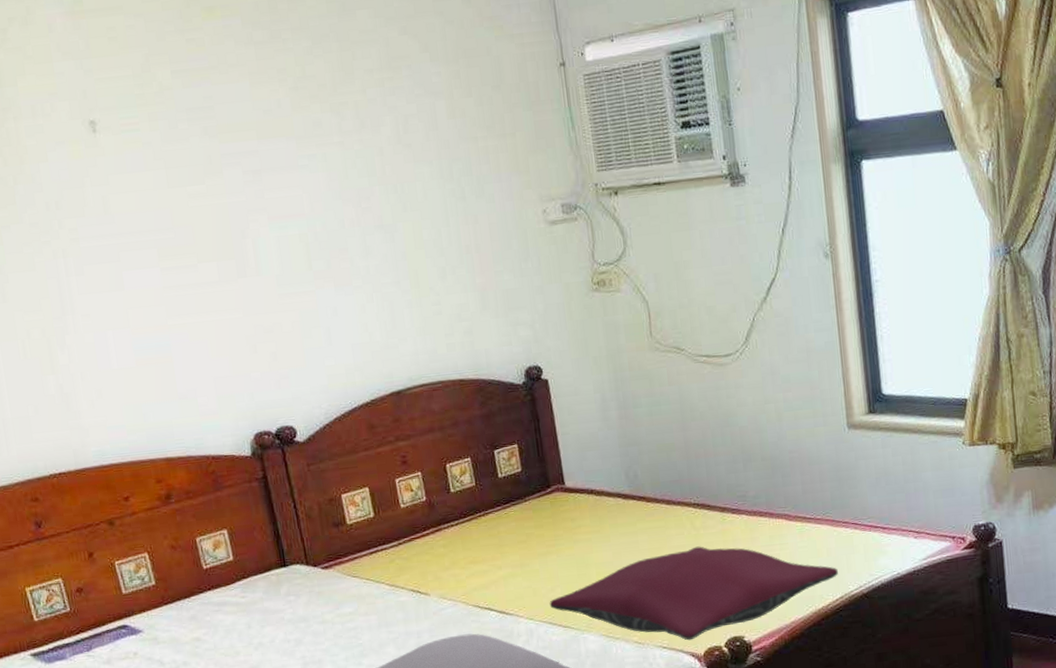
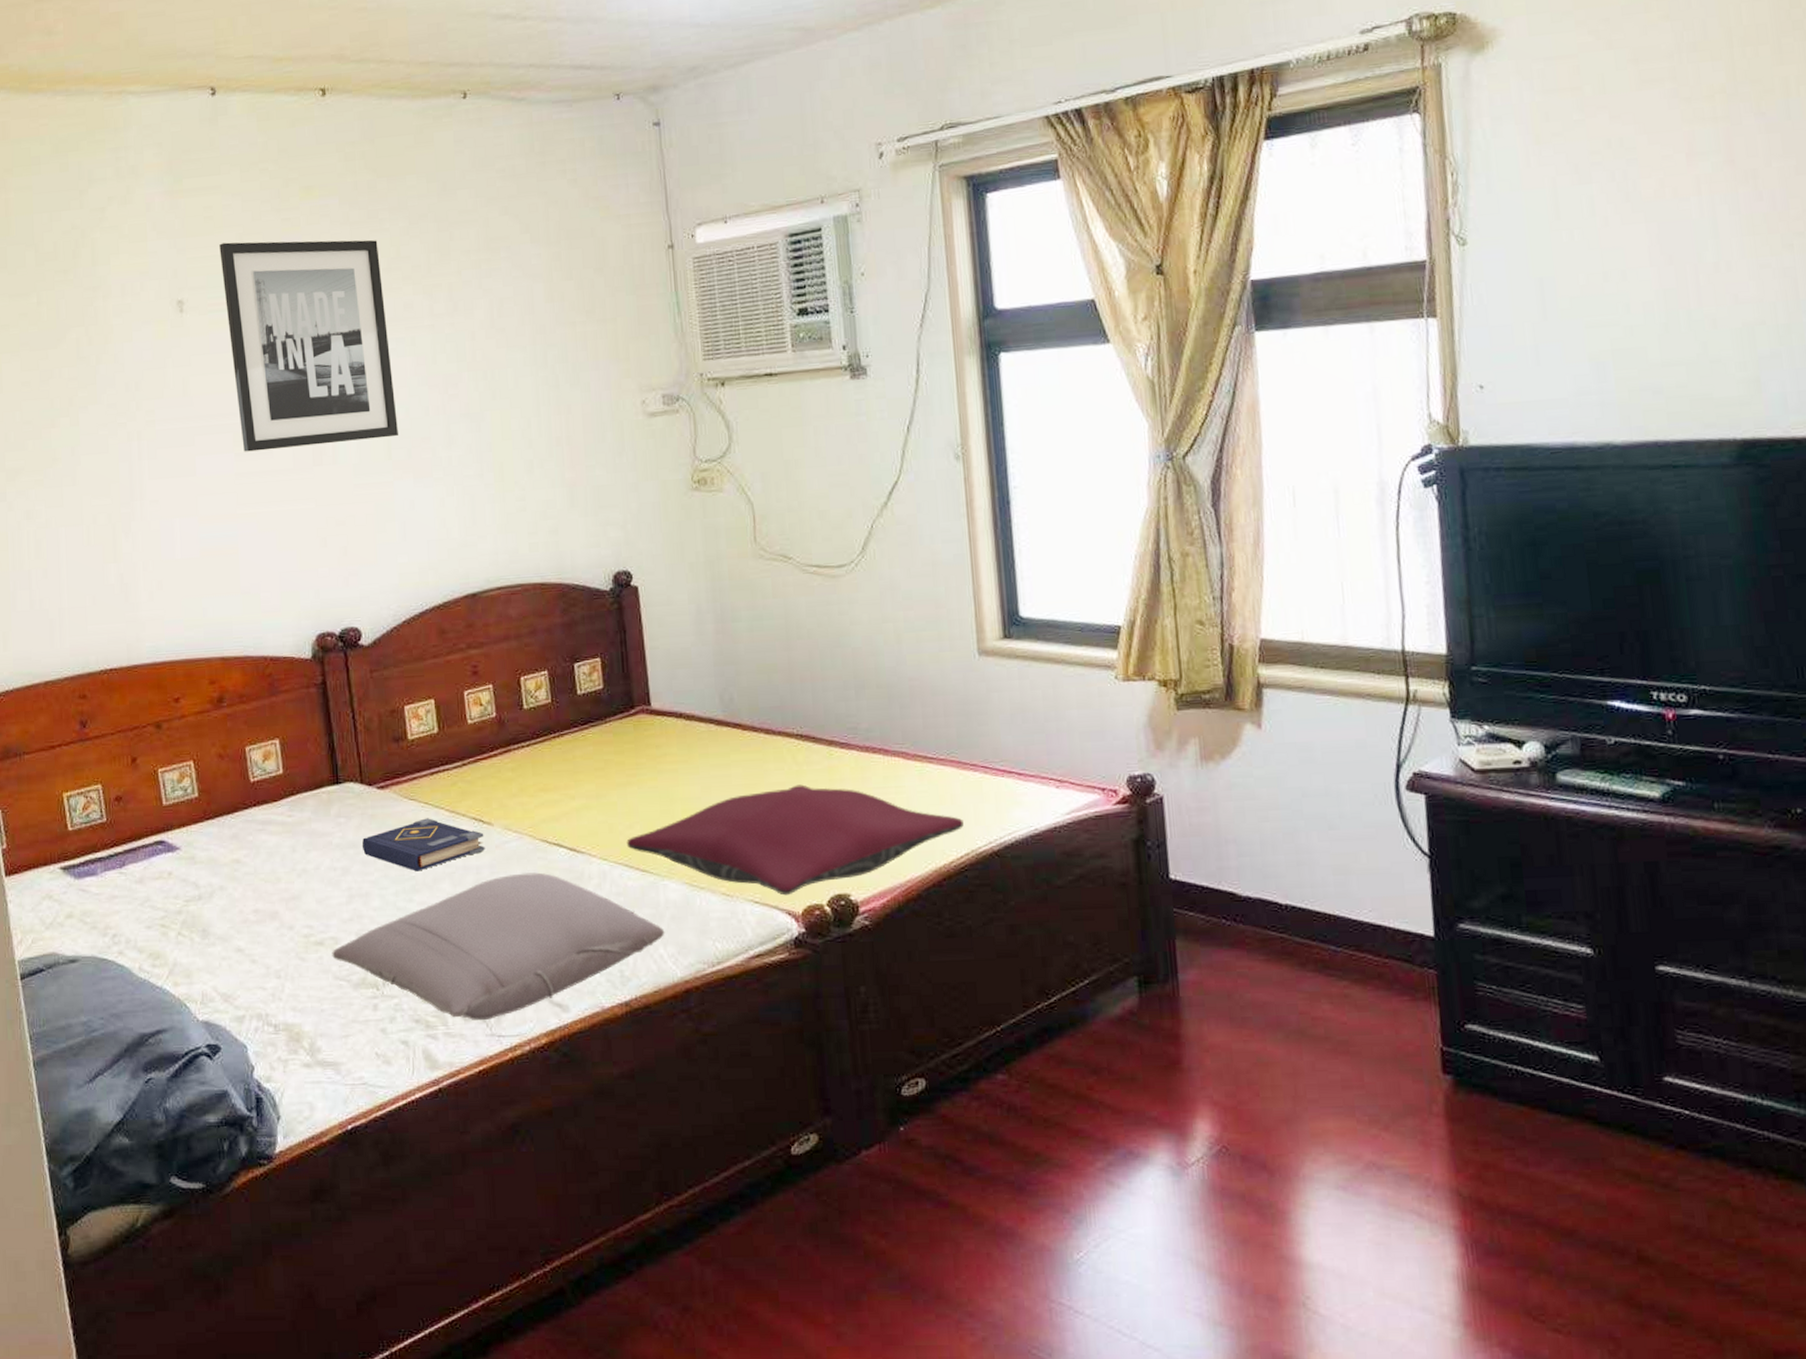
wall art: none [126,59,317,267] -> present [219,240,398,452]
book: none [311,592,424,639] -> present [361,818,485,872]

